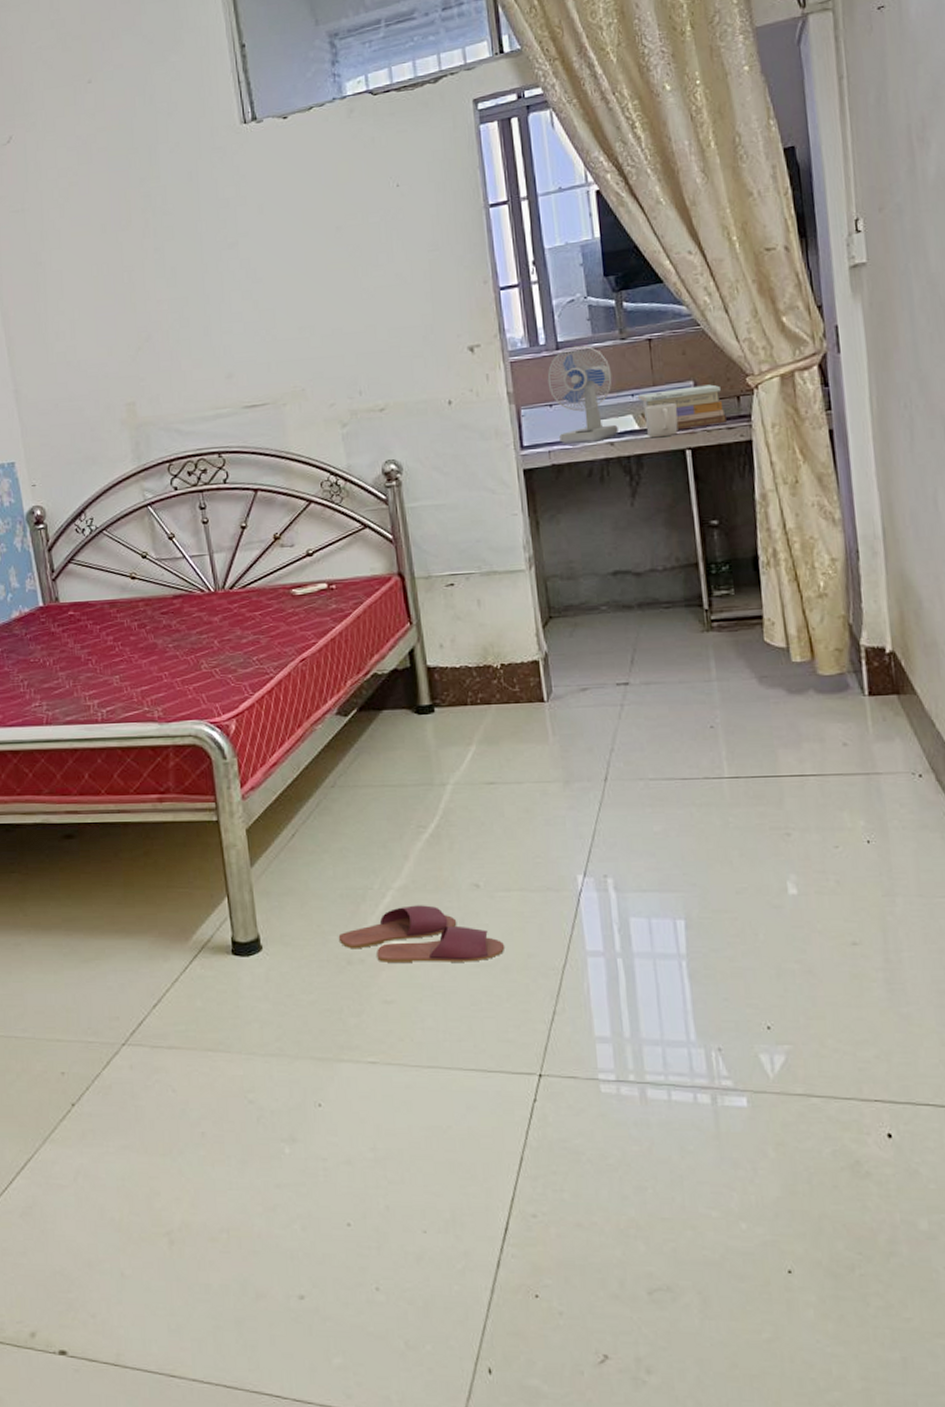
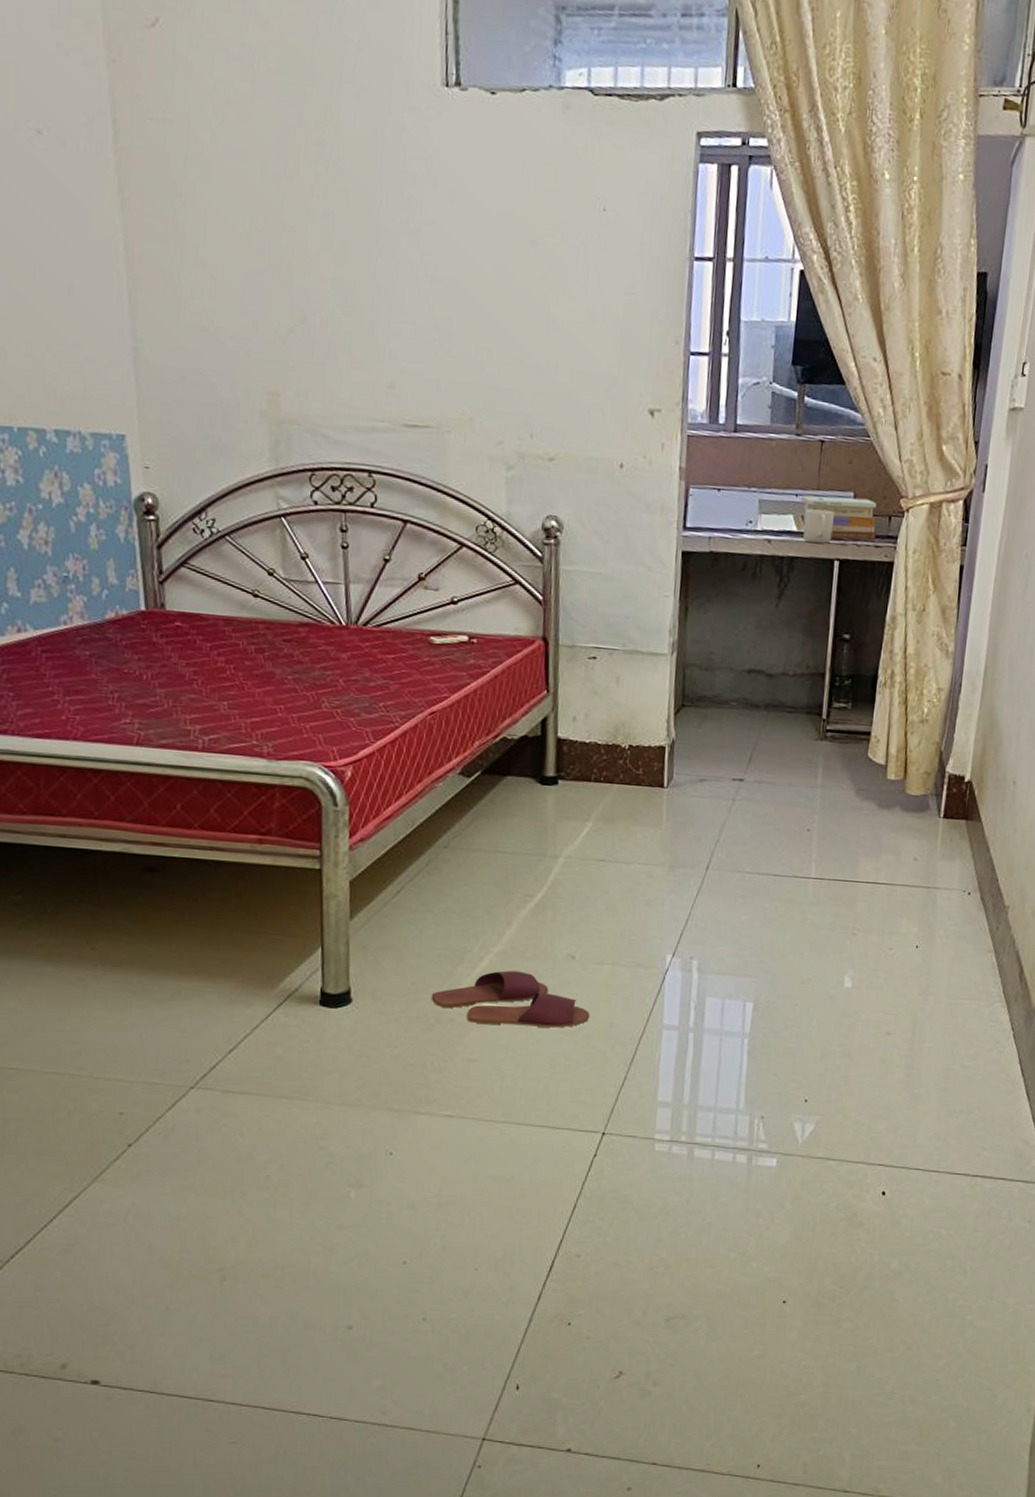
electric fan: present [547,345,618,445] -> none [720,431,782,537]

